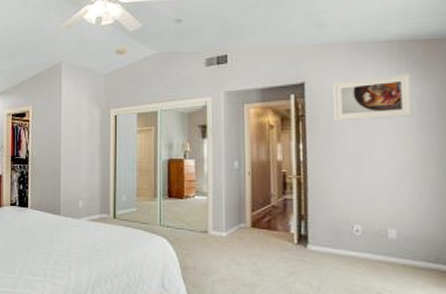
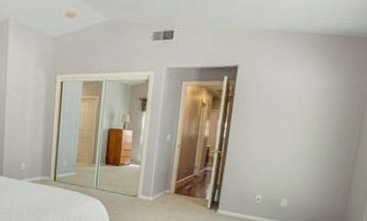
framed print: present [332,73,413,122] -> none [256,65,326,106]

